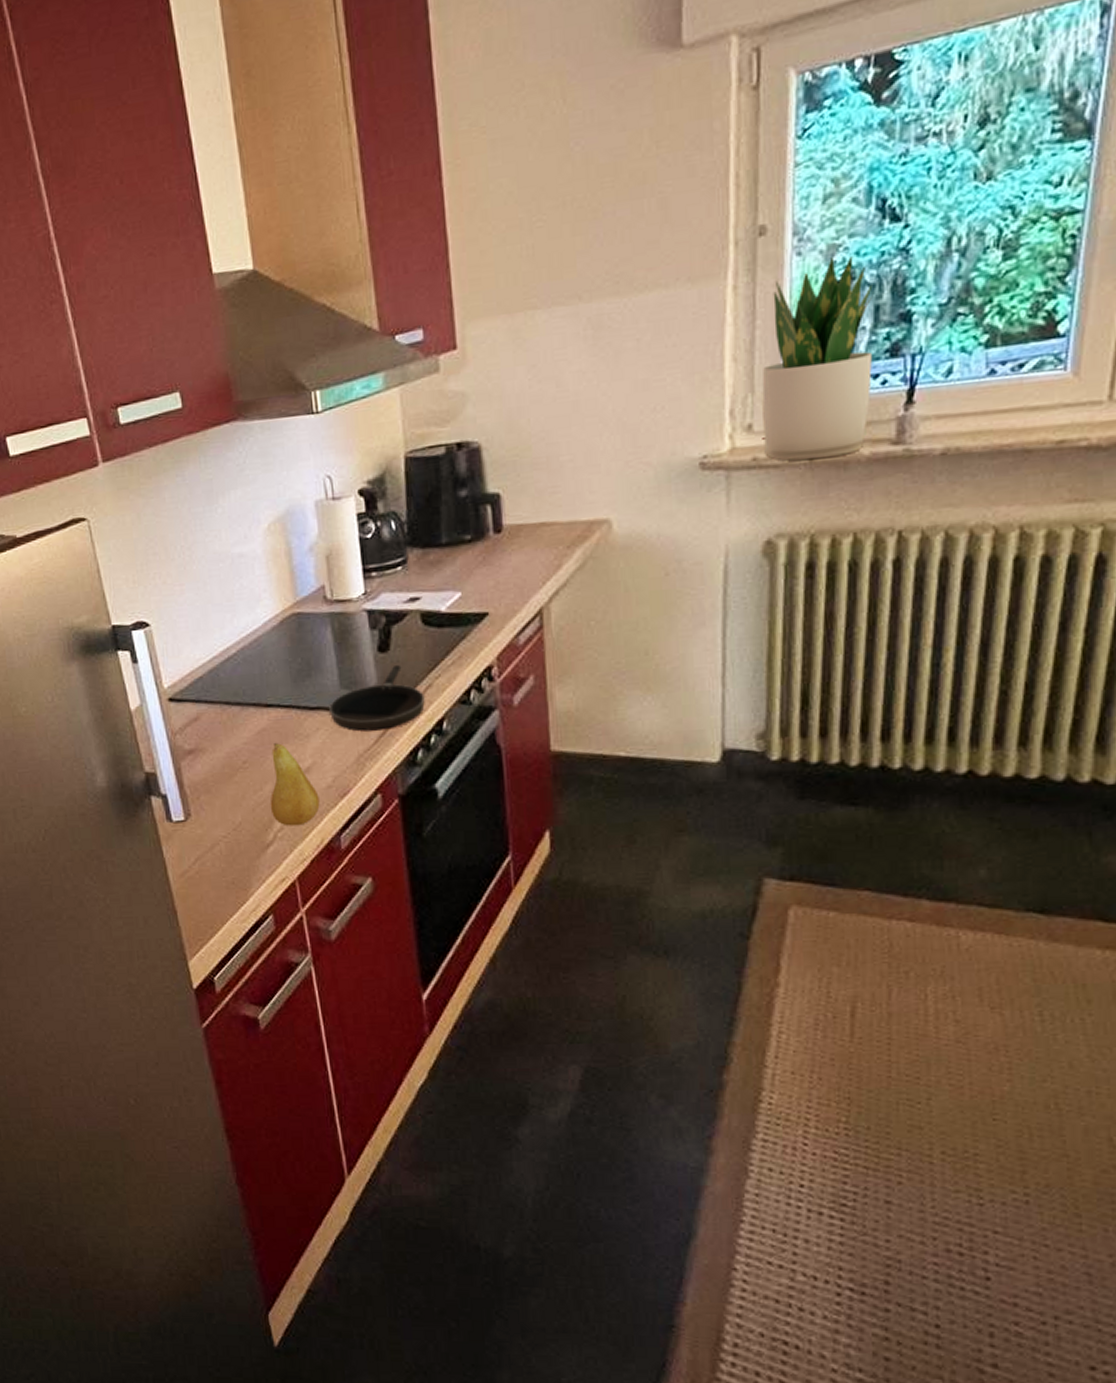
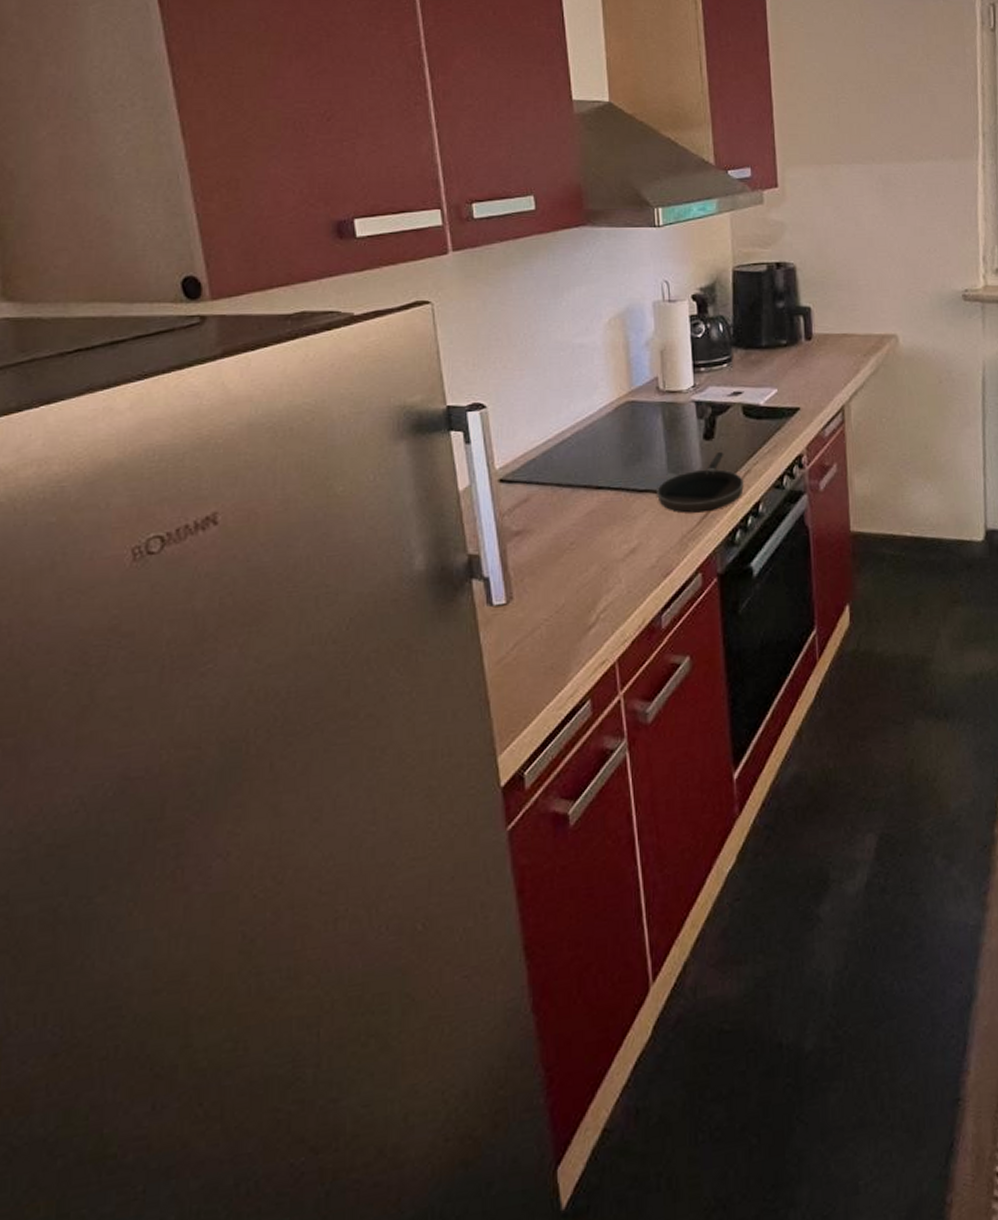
fruit: present [269,742,320,826] -> none [594,523,643,607]

